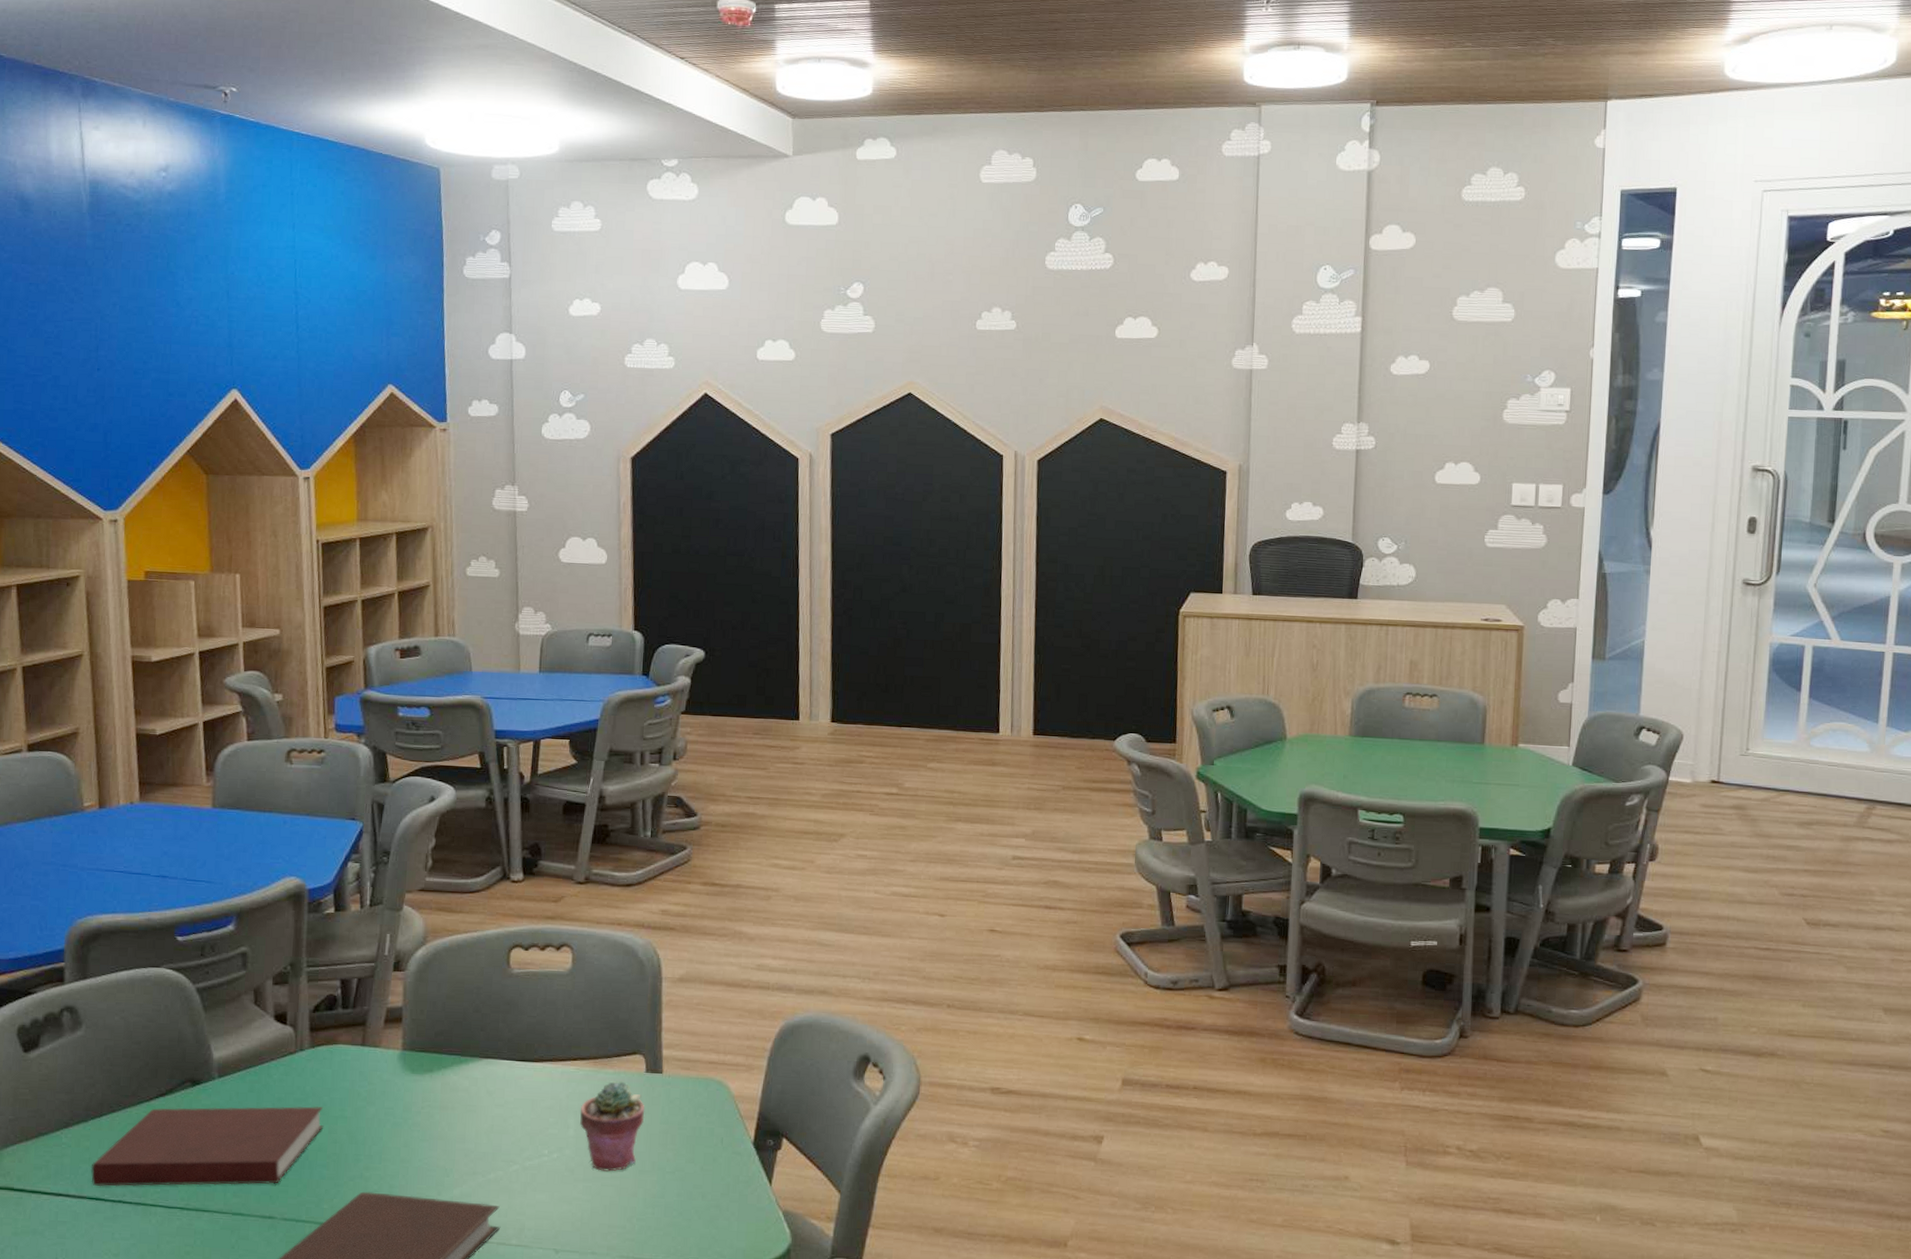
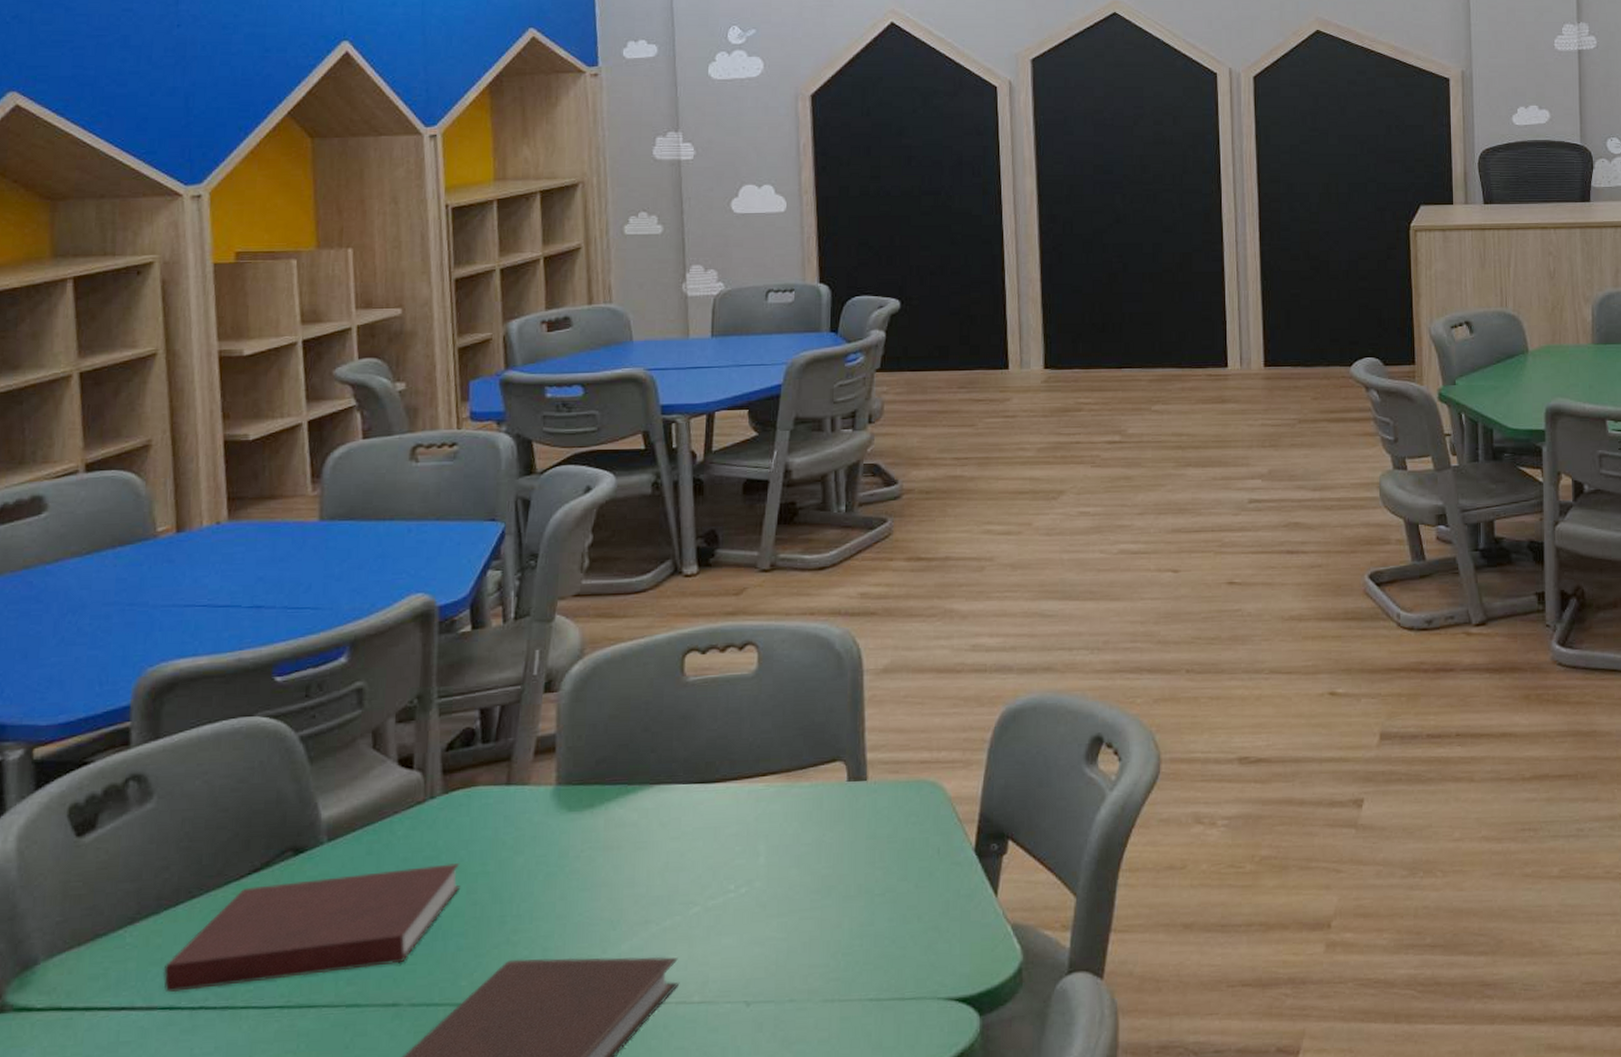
potted succulent: present [579,1081,645,1172] -> none [771,794,848,902]

